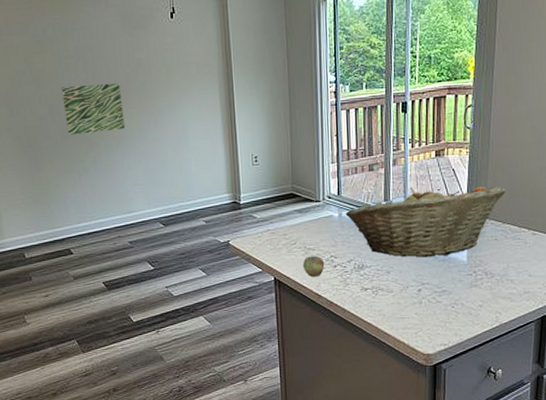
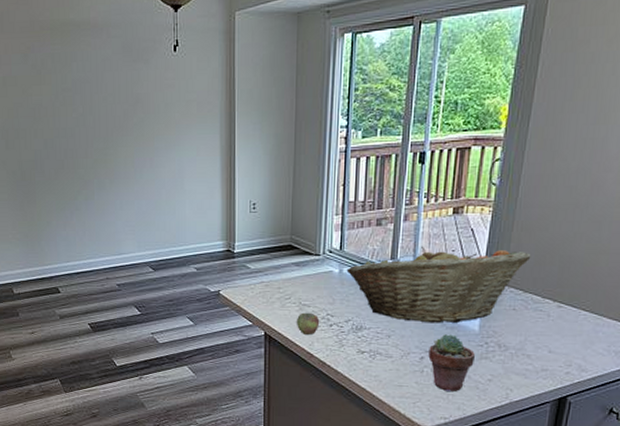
wall art: present [62,82,126,135] -> none [58,118,120,171]
potted succulent: none [425,266,466,320] -> present [428,334,475,392]

